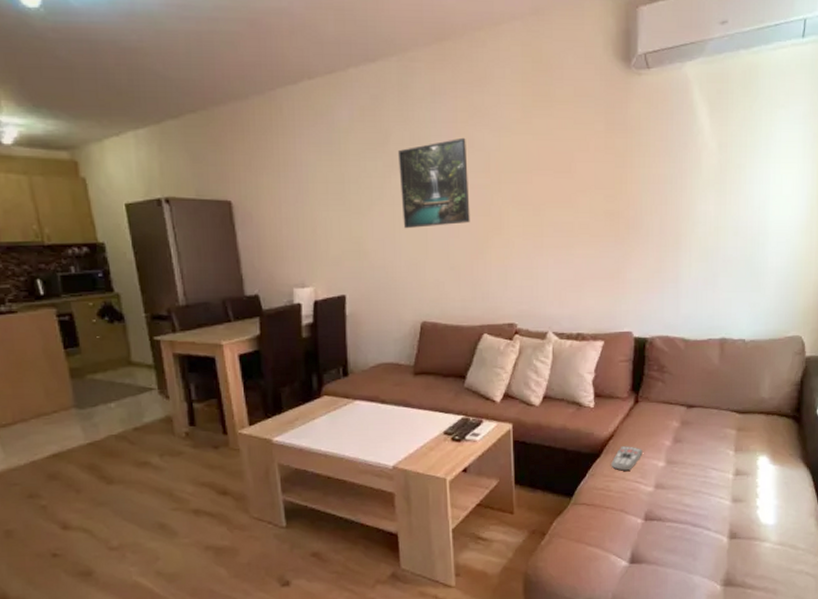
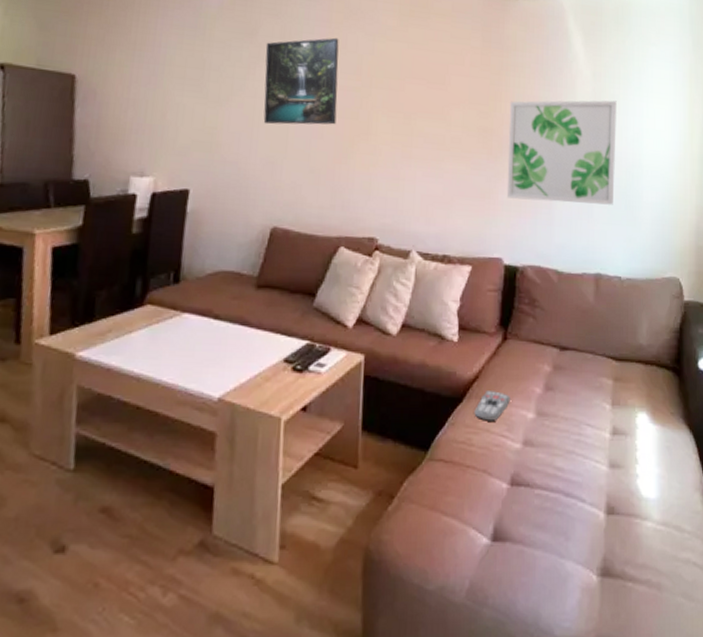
wall art: none [634,170,743,276] -> present [506,100,617,205]

